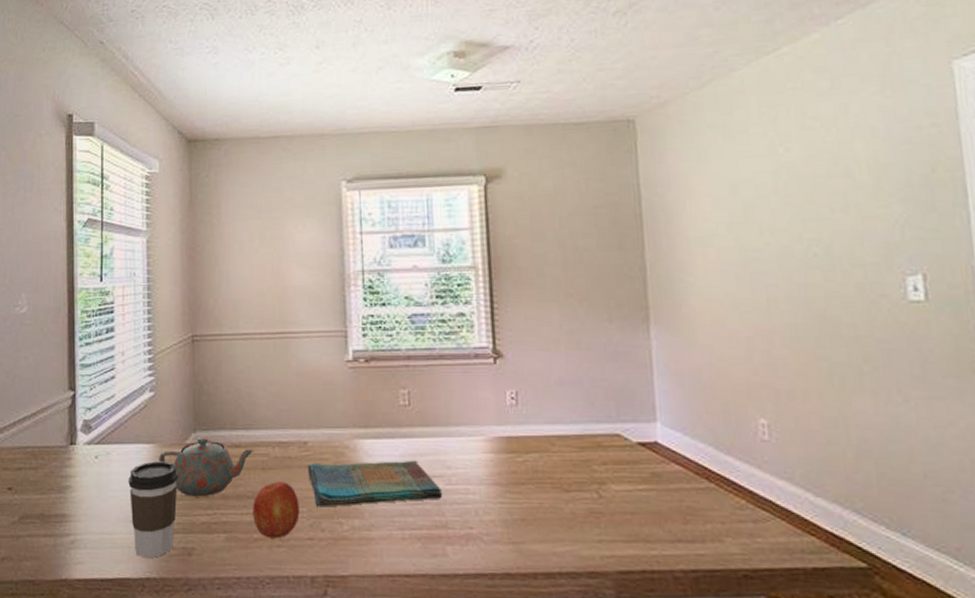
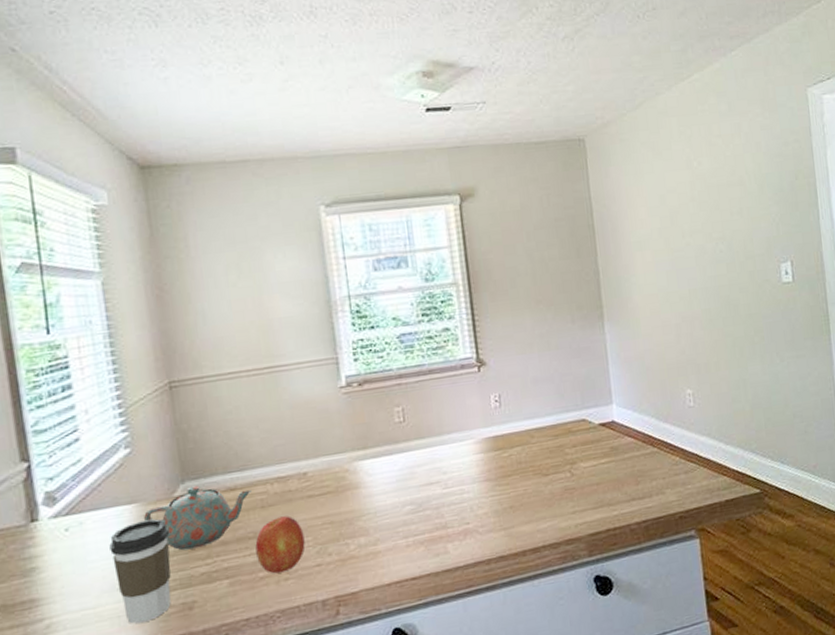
dish towel: present [308,460,443,507] -> none [309,471,441,534]

